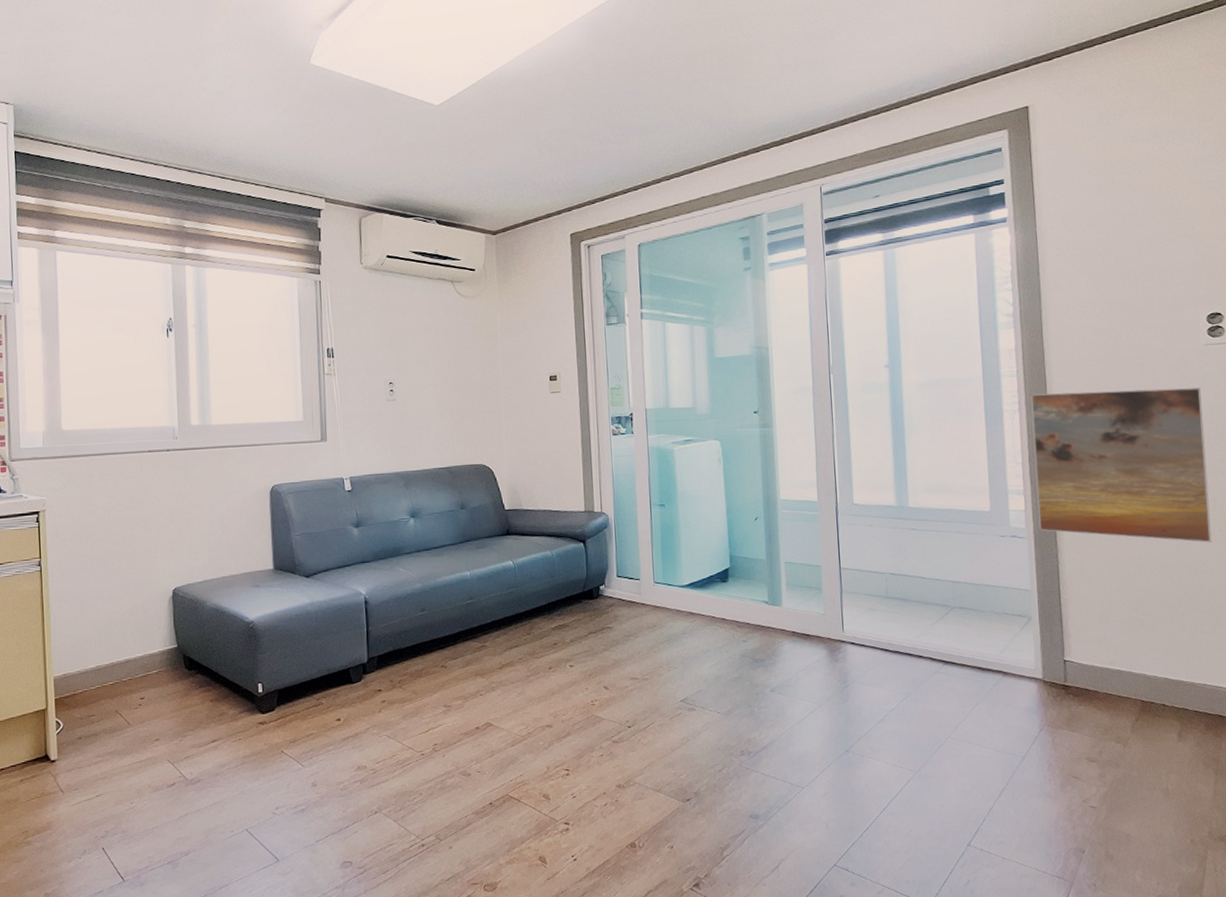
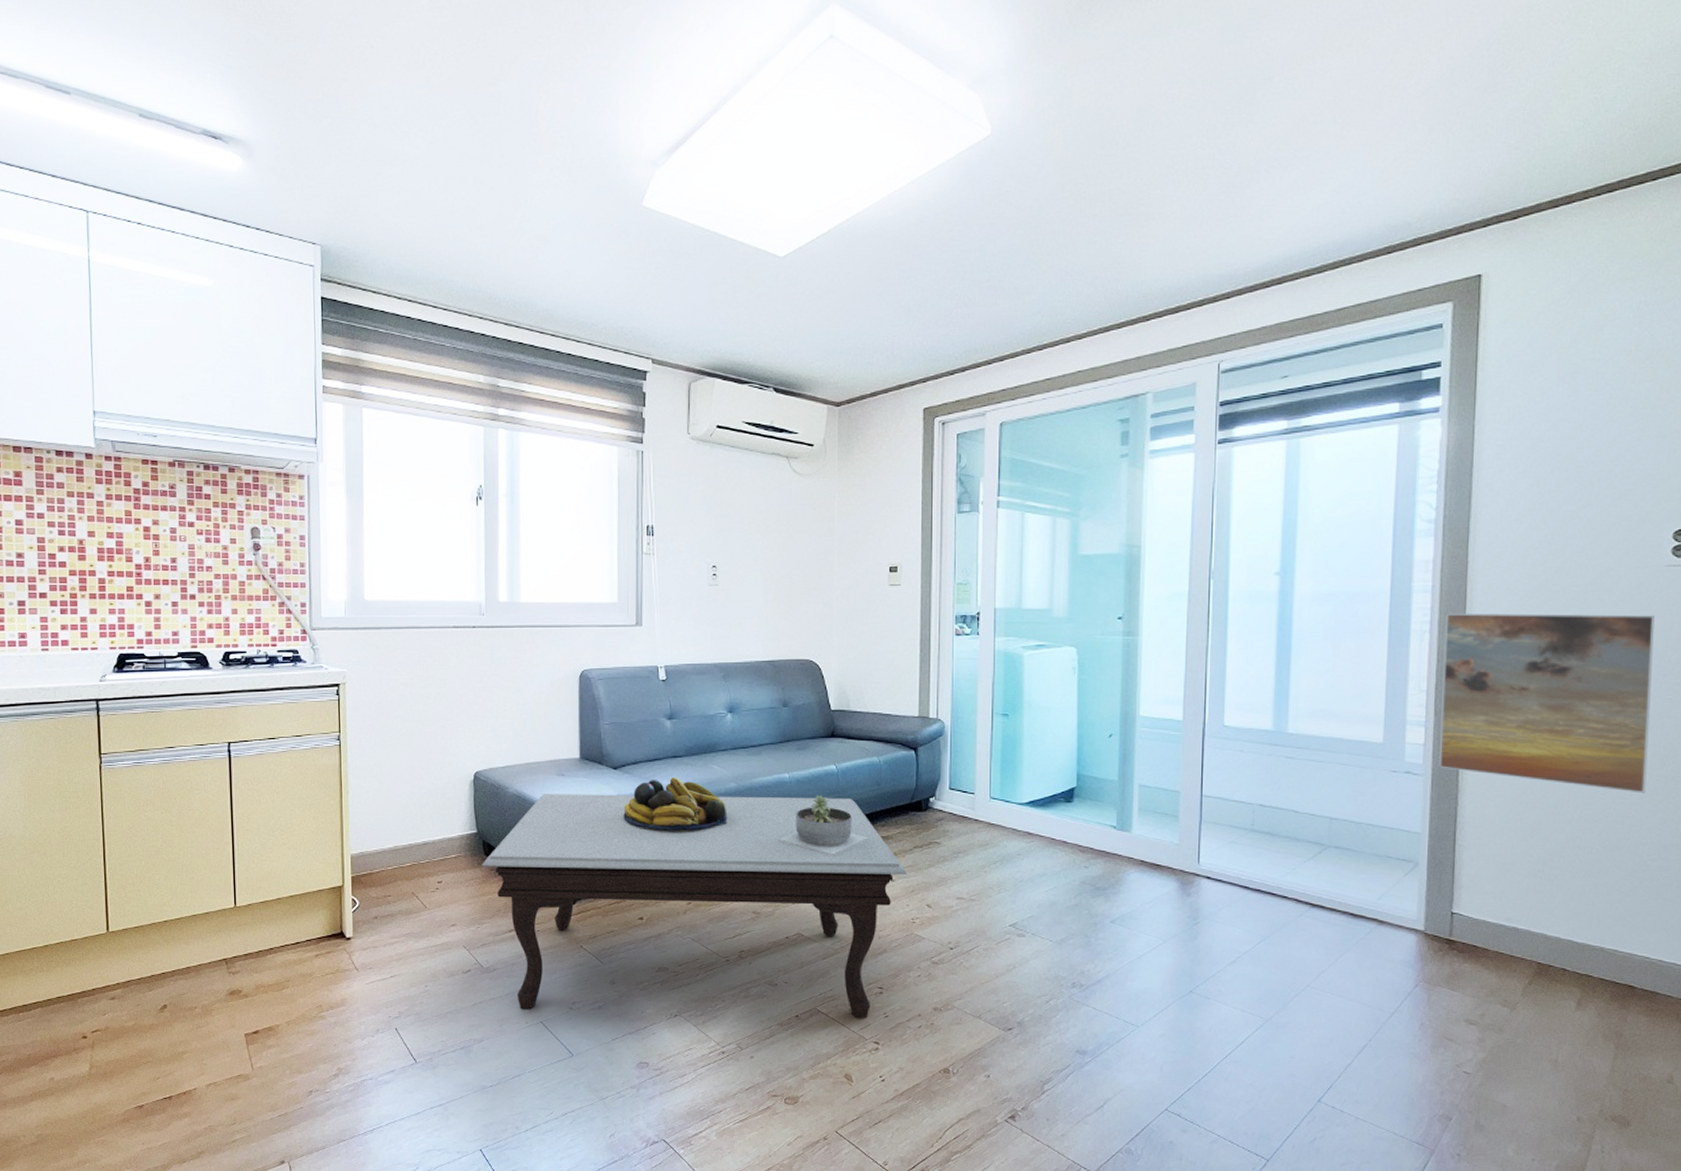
coffee table: none [183,590,584,819] -> present [482,794,907,1019]
fruit bowl: none [317,581,416,633] -> present [623,777,728,831]
succulent planter: none [462,590,546,648] -> present [777,795,868,857]

